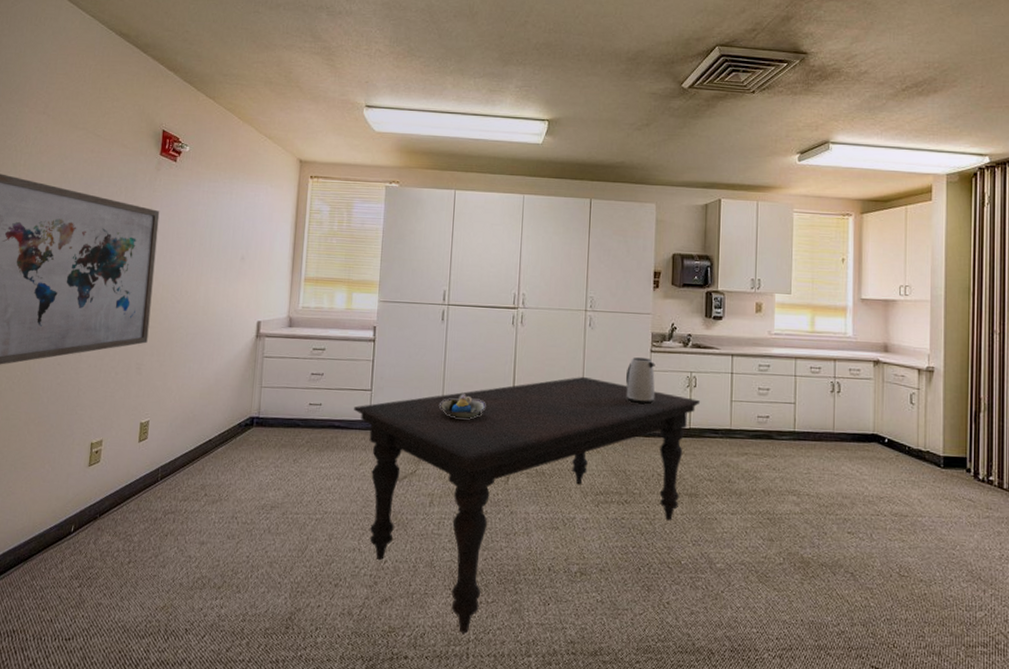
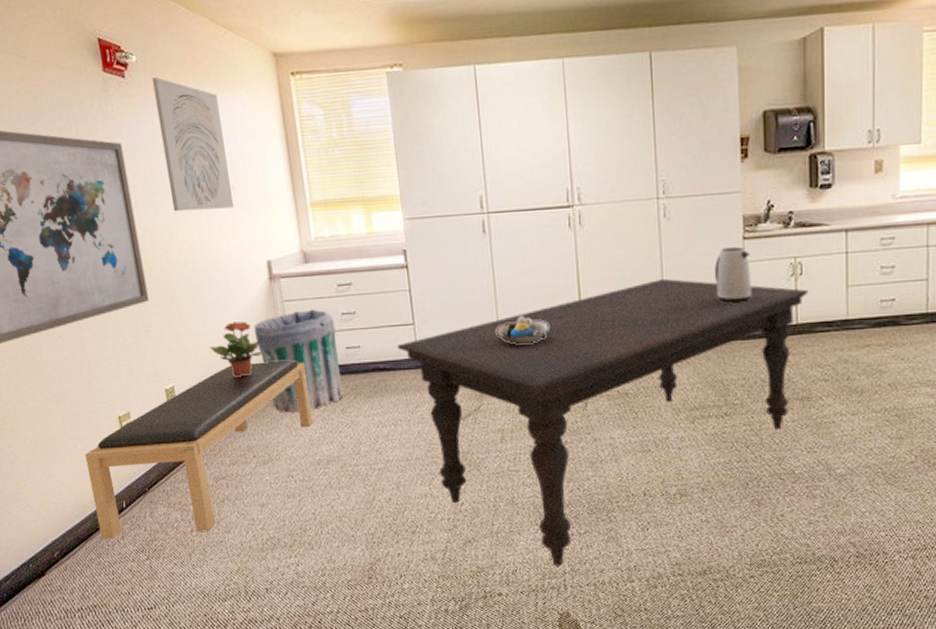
bench: none [40,407,271,564] -> present [84,361,313,540]
wall art: none [188,165,247,274] -> present [151,77,233,212]
potted plant: none [190,369,238,420] -> present [210,321,263,378]
trash can: none [232,367,304,458] -> present [254,309,344,413]

